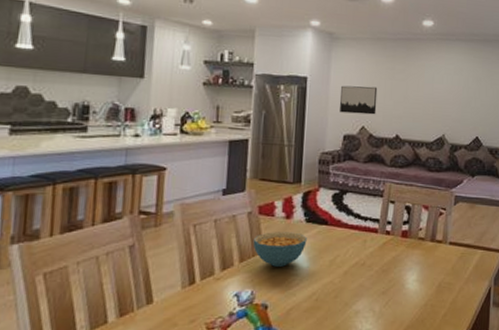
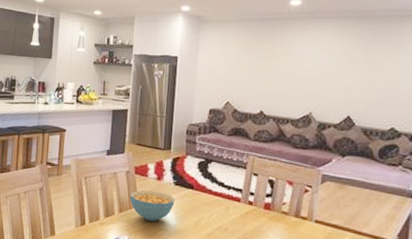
wall art: present [340,85,378,115] -> none [206,64,243,91]

